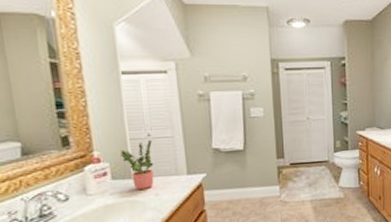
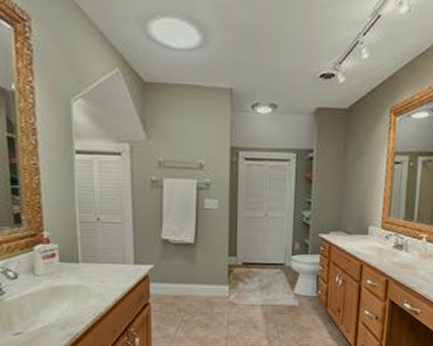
potted plant: present [120,139,154,190] -> none [69,223,102,275]

